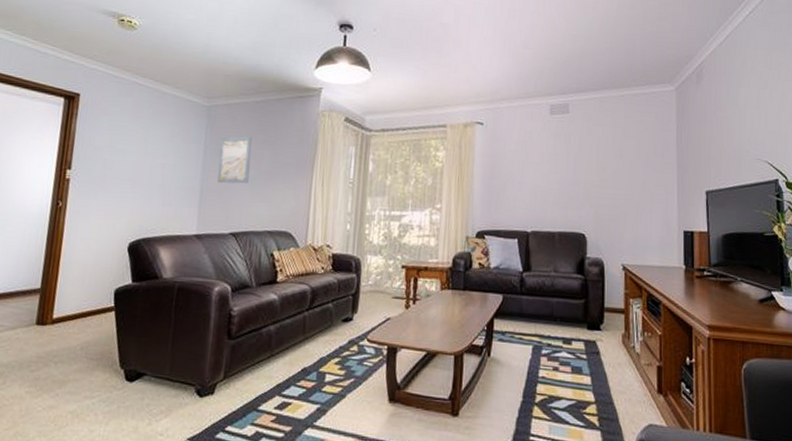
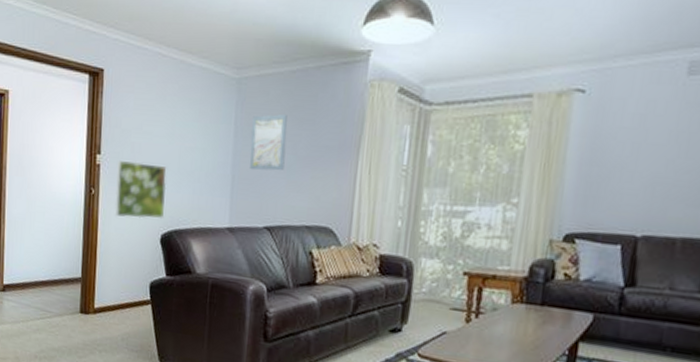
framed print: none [81,175,138,229] -> present [114,161,167,219]

